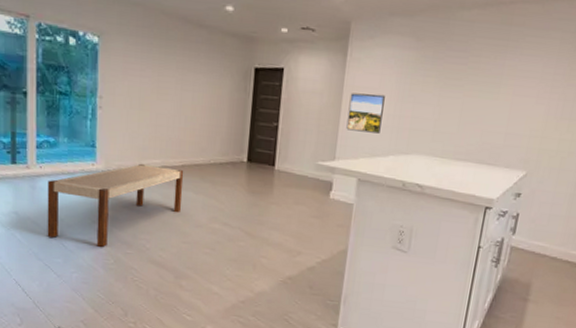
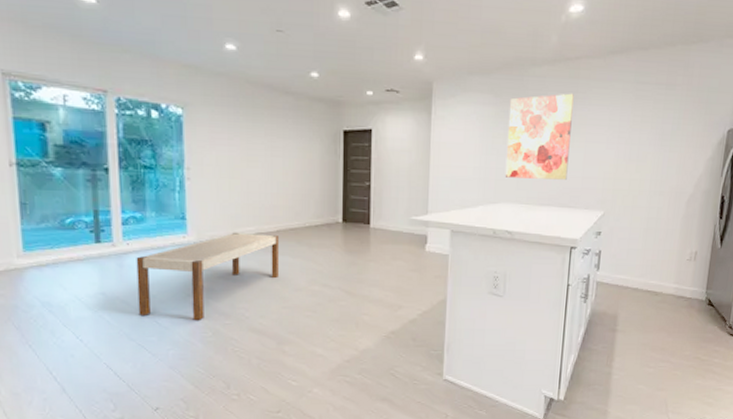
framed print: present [346,93,385,134] -> none [436,148,470,186]
wall art: none [420,41,505,135] -> present [505,93,574,180]

